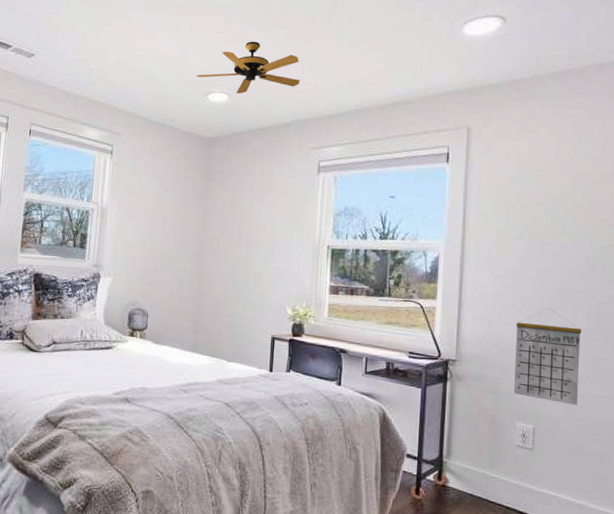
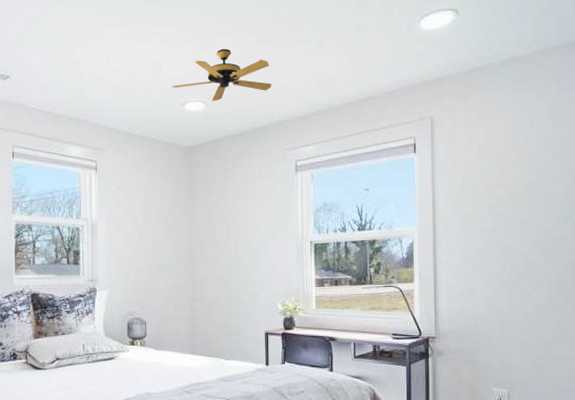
calendar: present [513,308,582,405] -> none [486,281,546,367]

